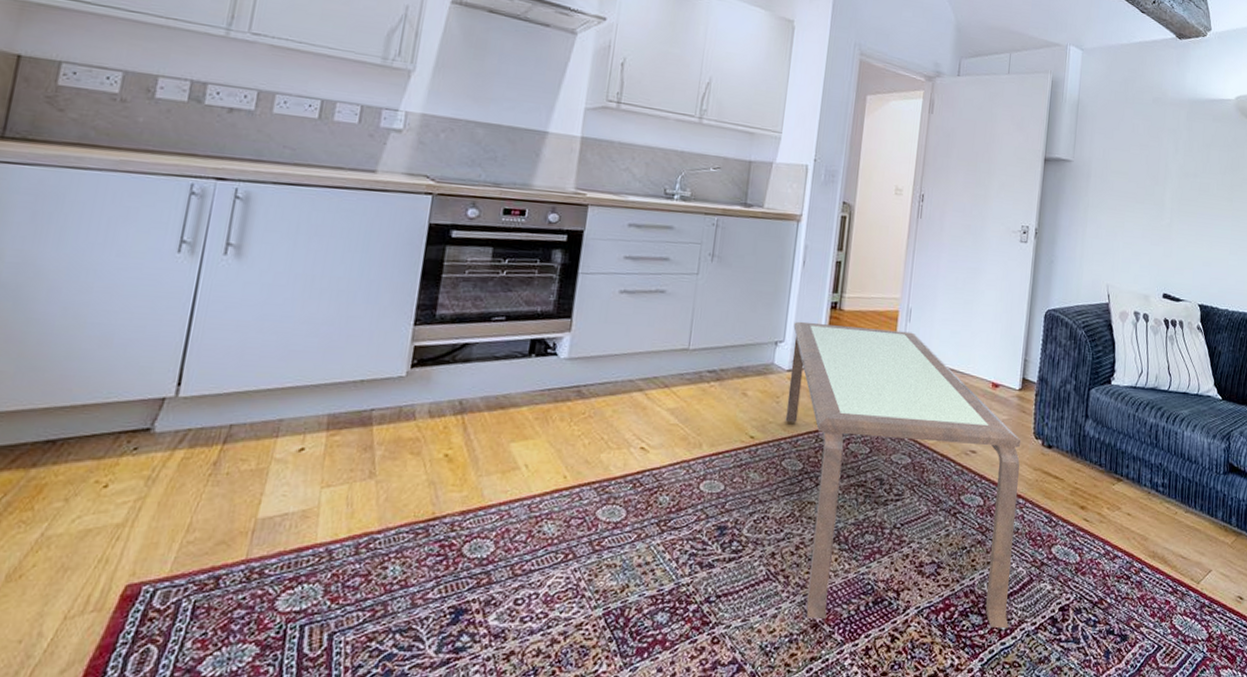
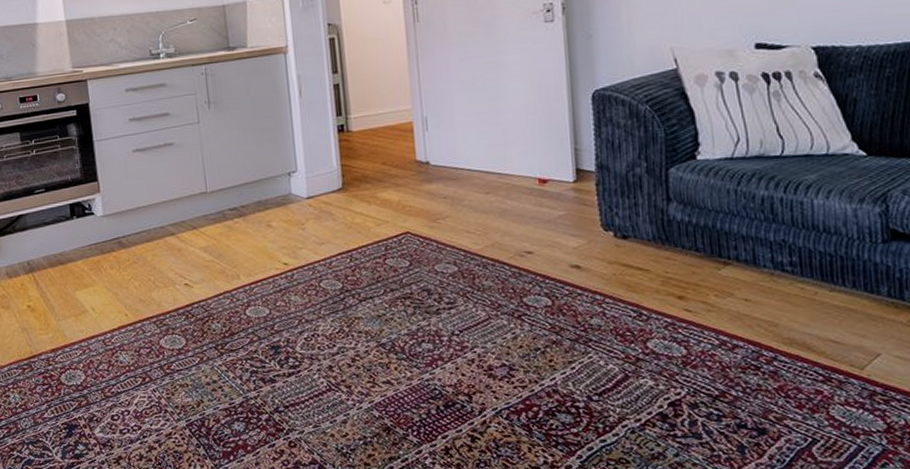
coffee table: present [785,321,1021,628] -> none [303,141,608,426]

